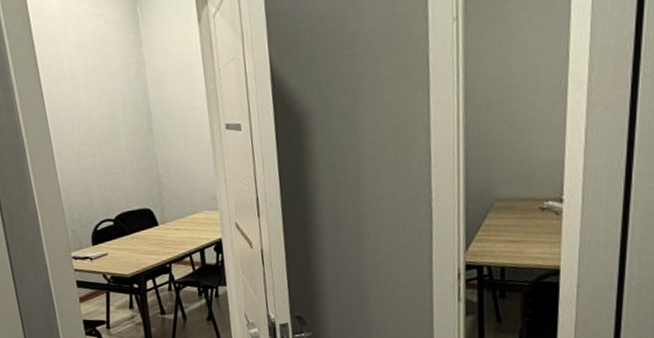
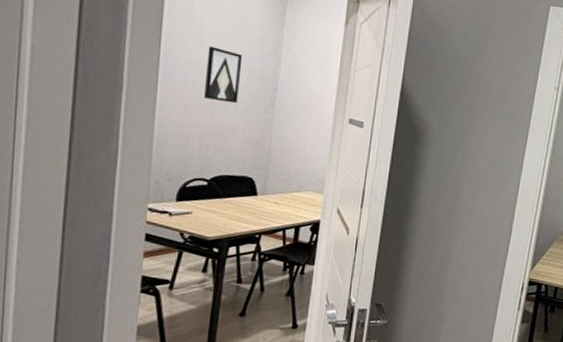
wall art: none [82,86,120,140] -> present [204,46,243,104]

